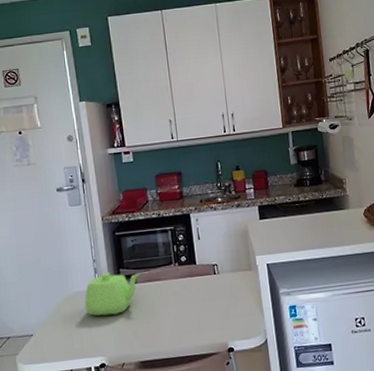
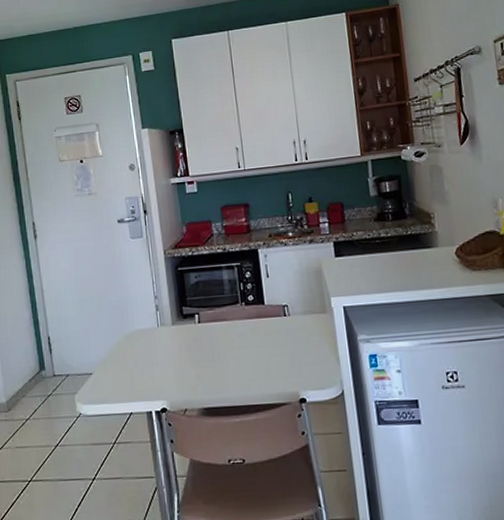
teapot: present [84,272,140,316] -> none [145,310,204,357]

